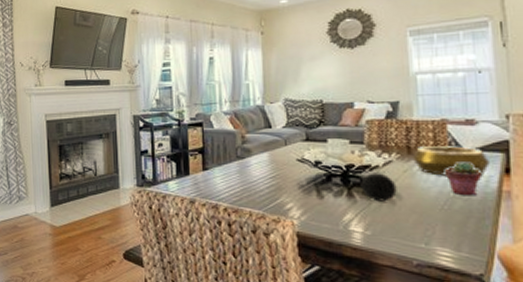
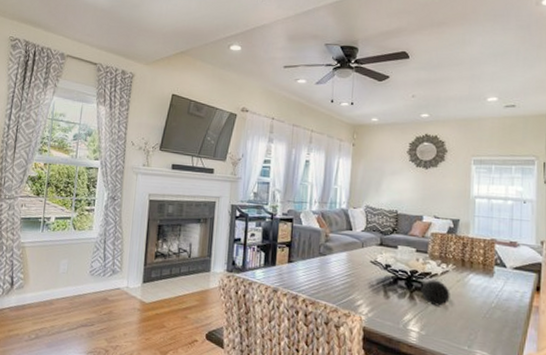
decorative bowl: present [413,145,490,176] -> none [465,261,525,291]
potted succulent: present [445,162,481,196] -> none [490,277,517,309]

